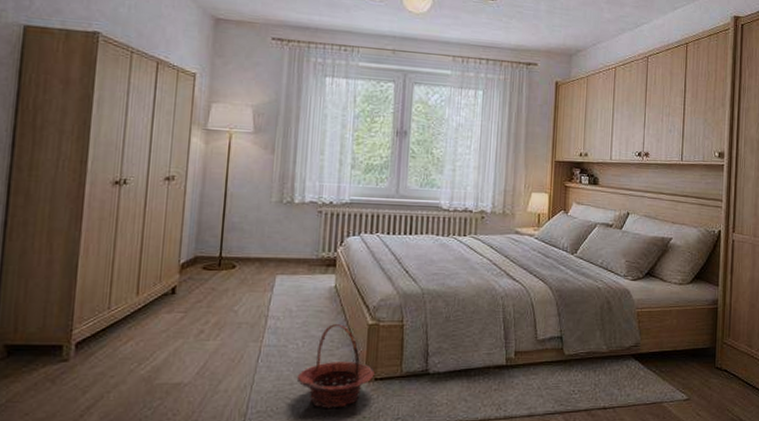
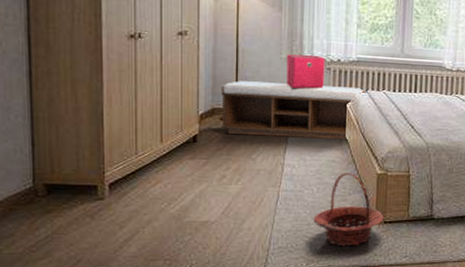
bench: none [202,226,357,287] -> present [221,81,365,139]
storage bin: none [275,197,317,233] -> present [286,54,325,89]

